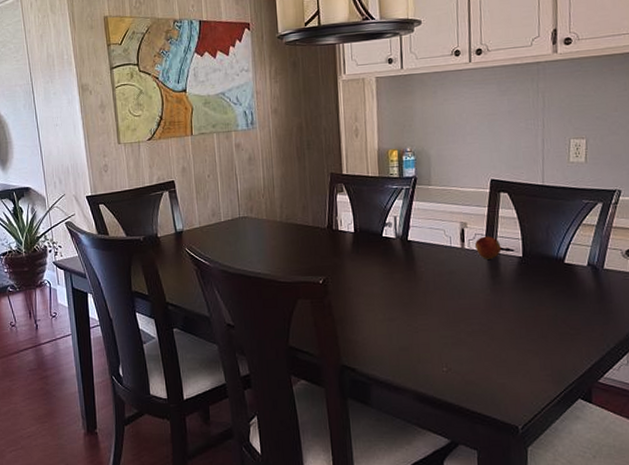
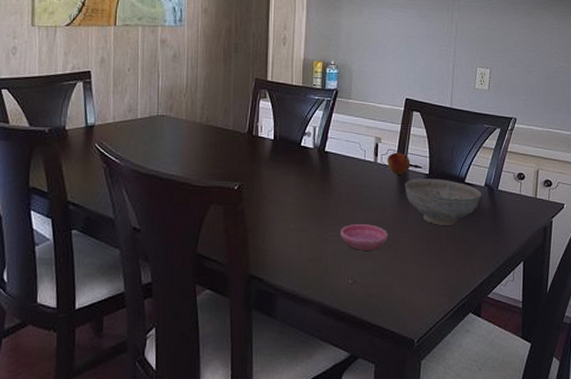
saucer: none [431,311,483,338] -> present [340,224,389,250]
decorative bowl: none [496,261,585,309] -> present [405,178,482,225]

